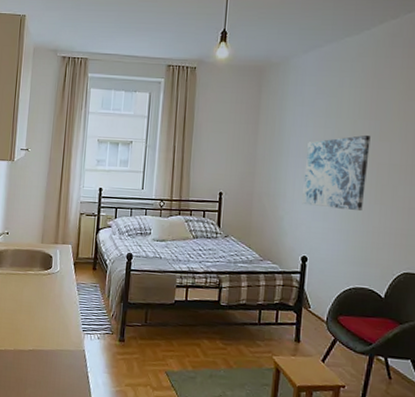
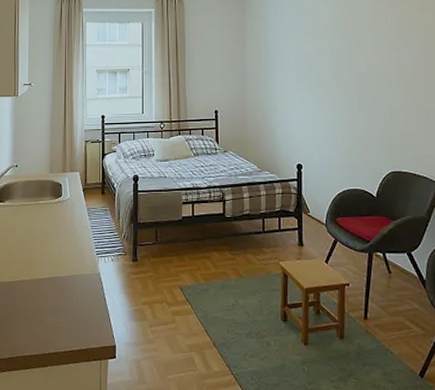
wall art: present [302,134,371,212] -> none [291,47,349,118]

